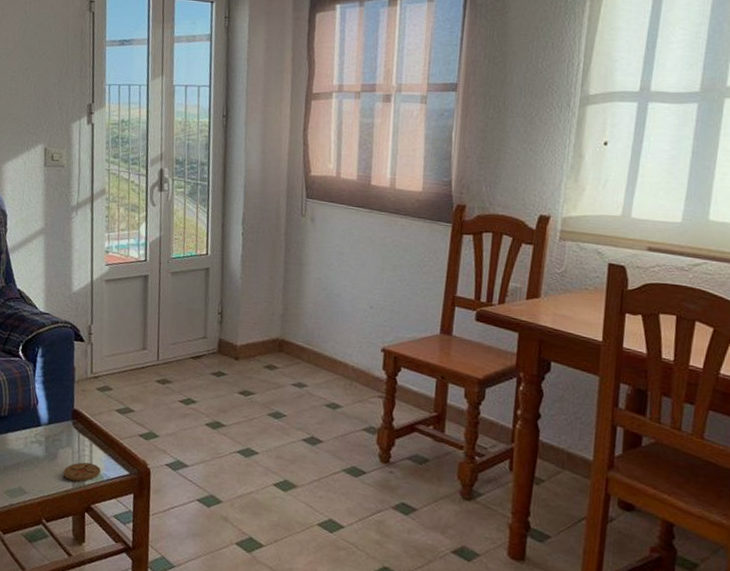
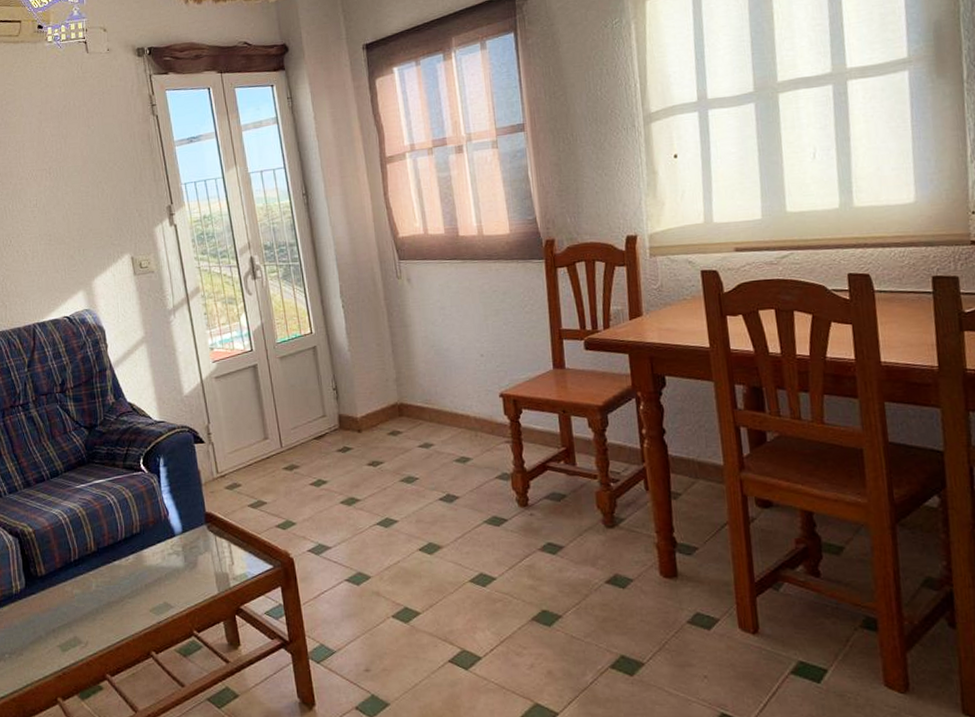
coaster: present [63,462,101,482] -> none [206,563,244,586]

